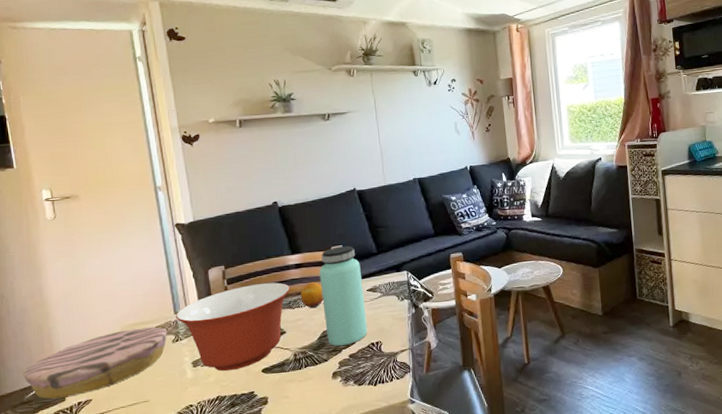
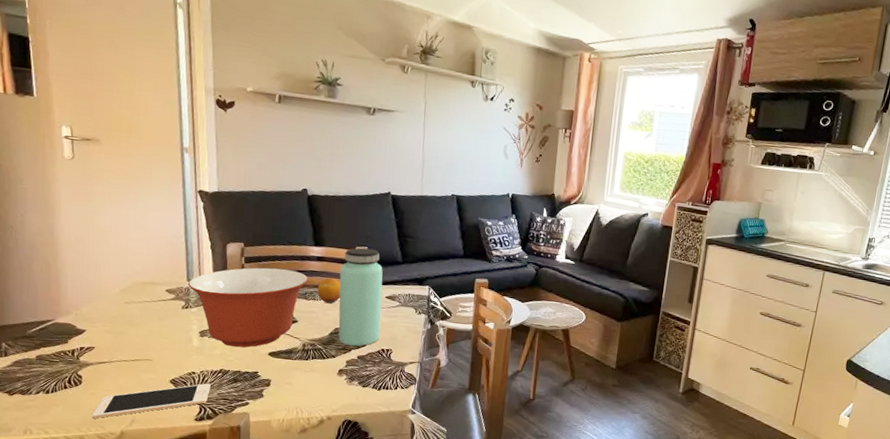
plate: present [23,327,168,400] -> none [27,286,178,340]

